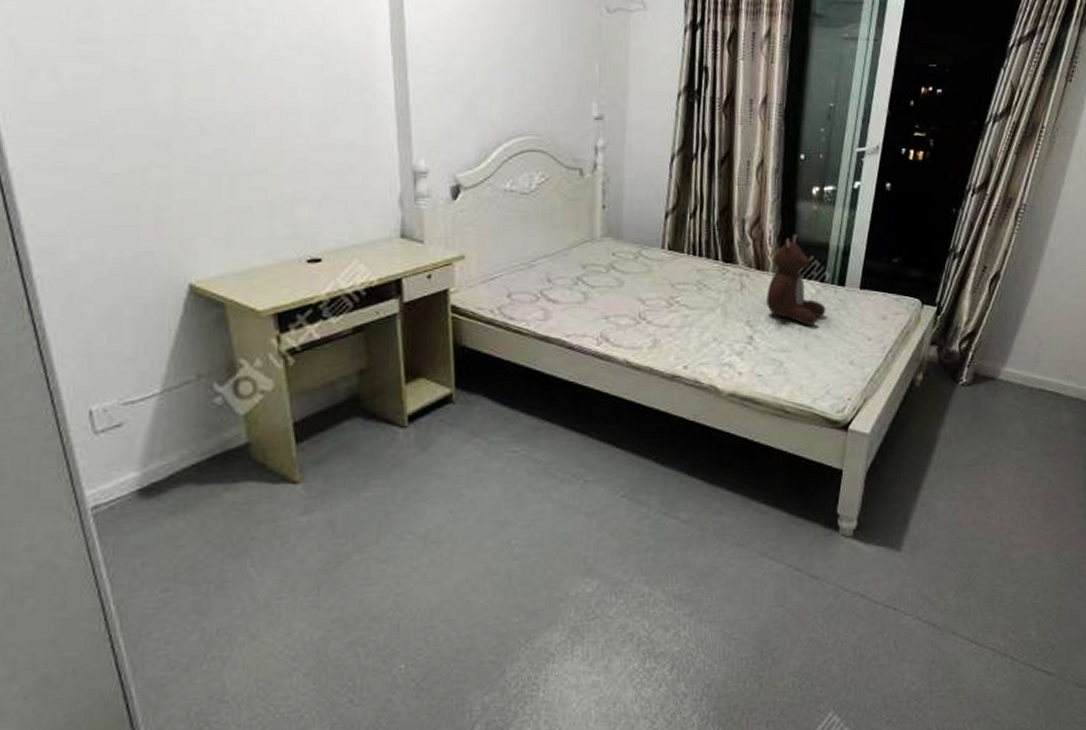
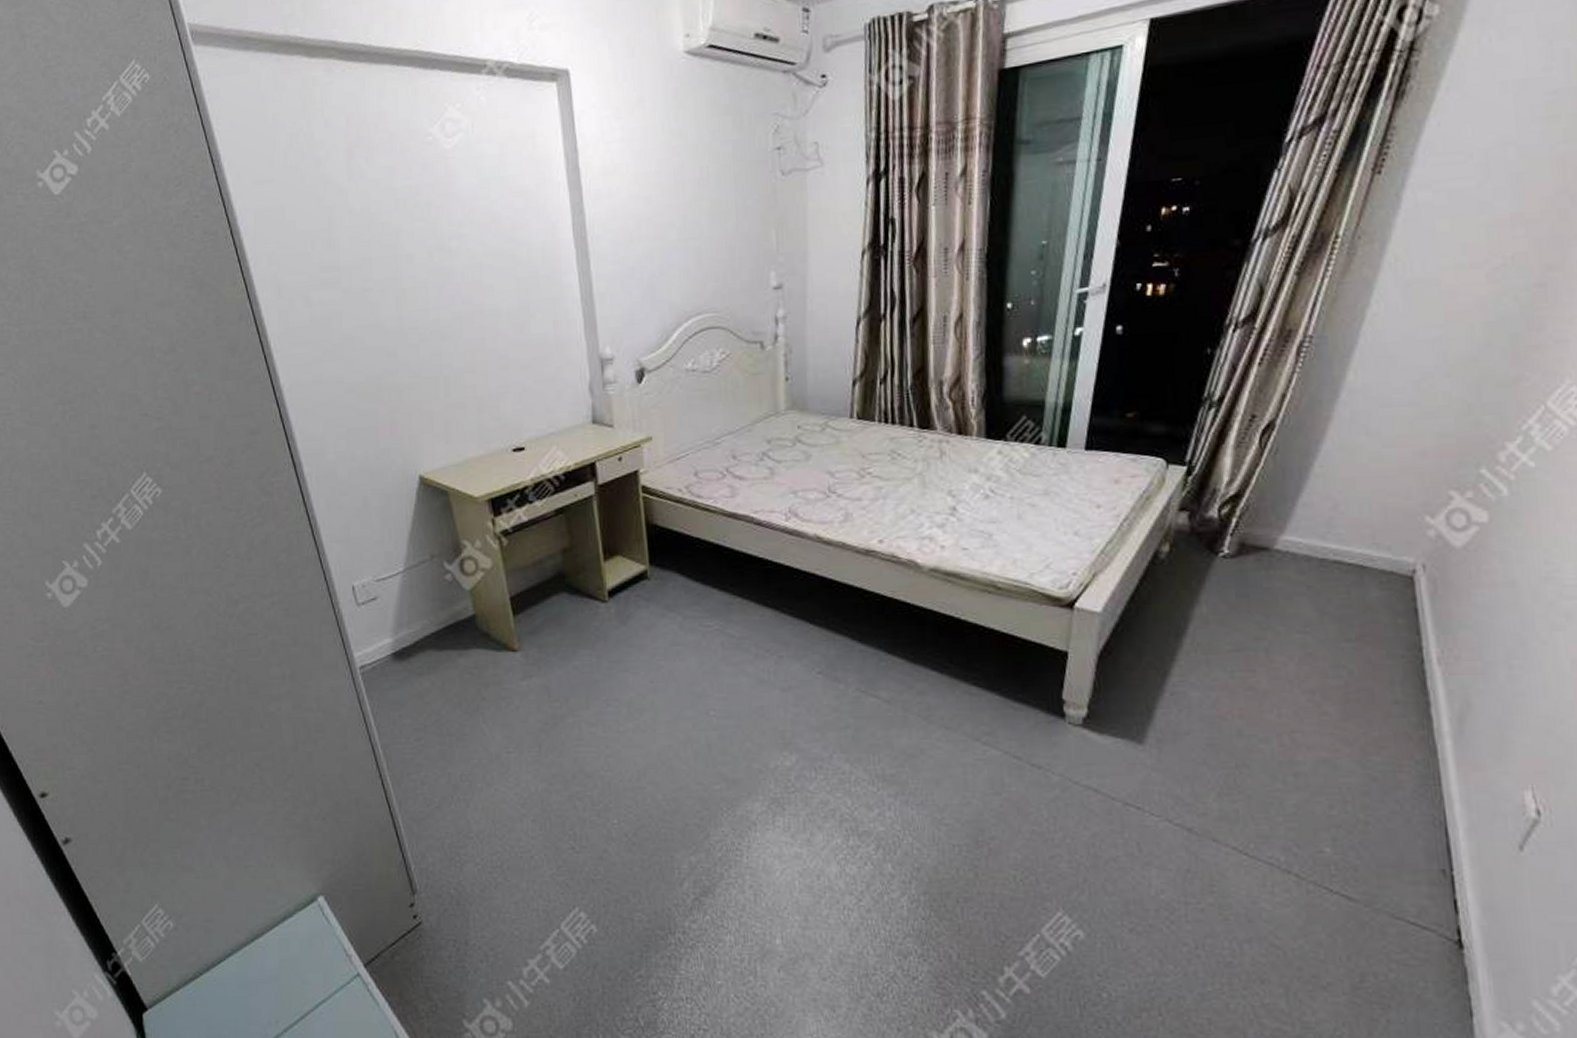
teddy bear: present [766,233,826,325] -> none [970,391,1043,493]

